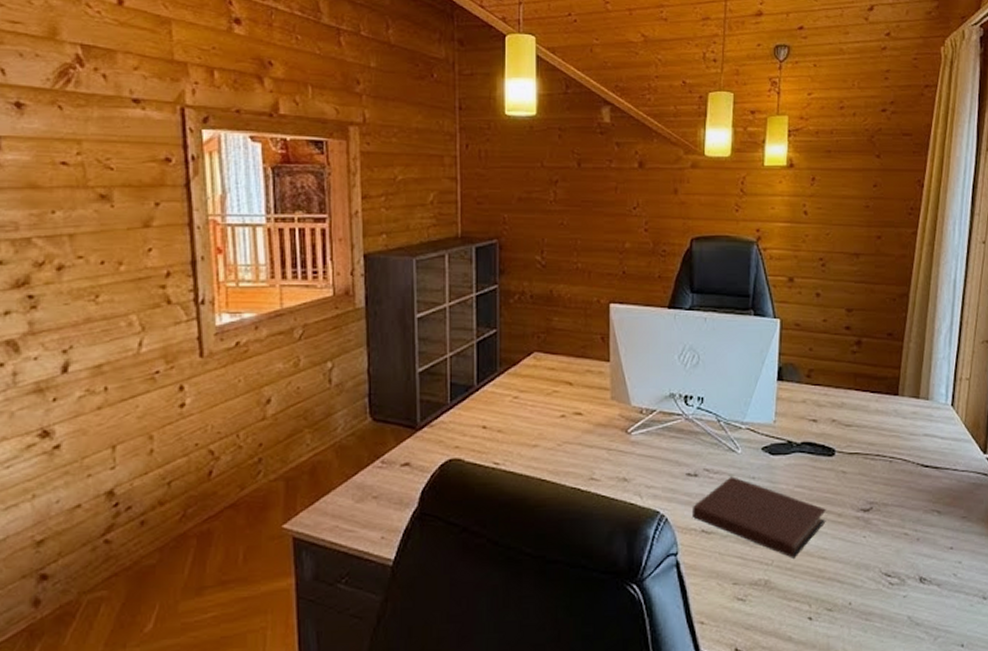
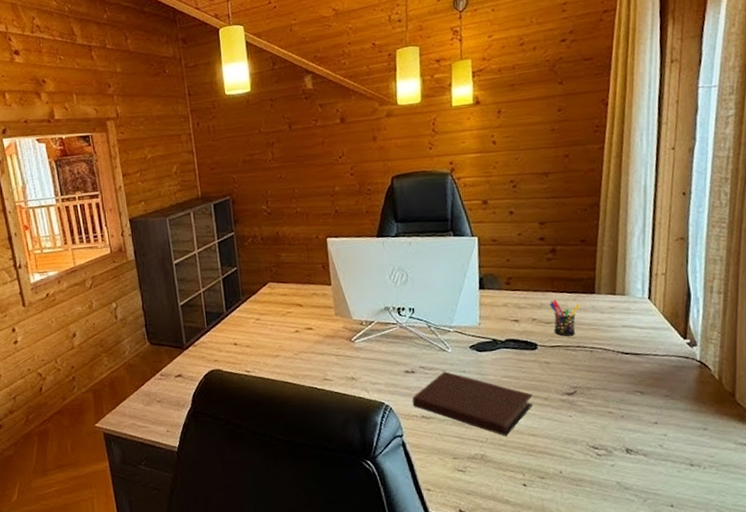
pen holder: none [850,399,882,442] -> present [549,299,580,336]

